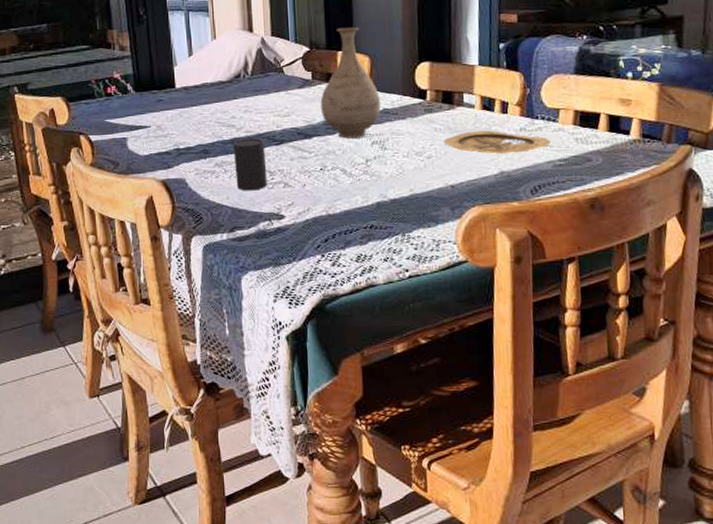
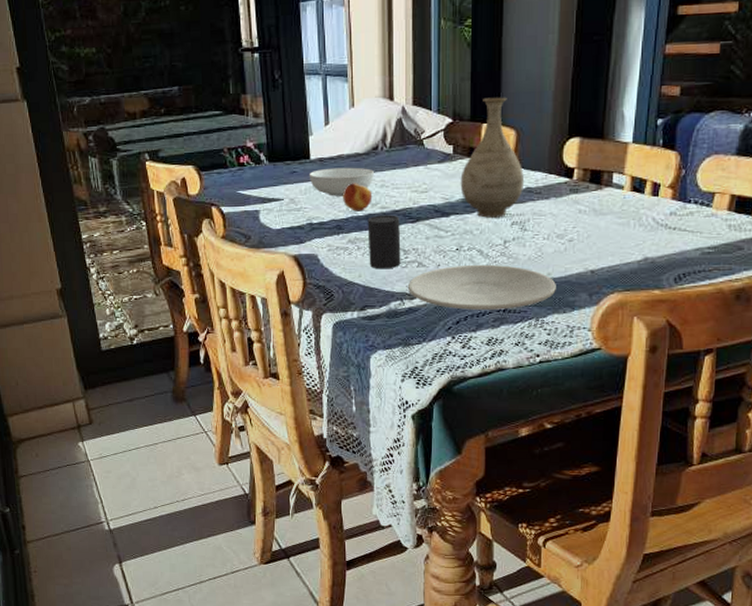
serving bowl: none [174,94,238,123] -> present [309,167,374,196]
fruit: none [208,109,237,136] -> present [343,183,373,212]
plate: none [275,182,419,228] -> present [407,264,556,310]
plate: present [444,130,551,154] -> none [588,213,701,239]

